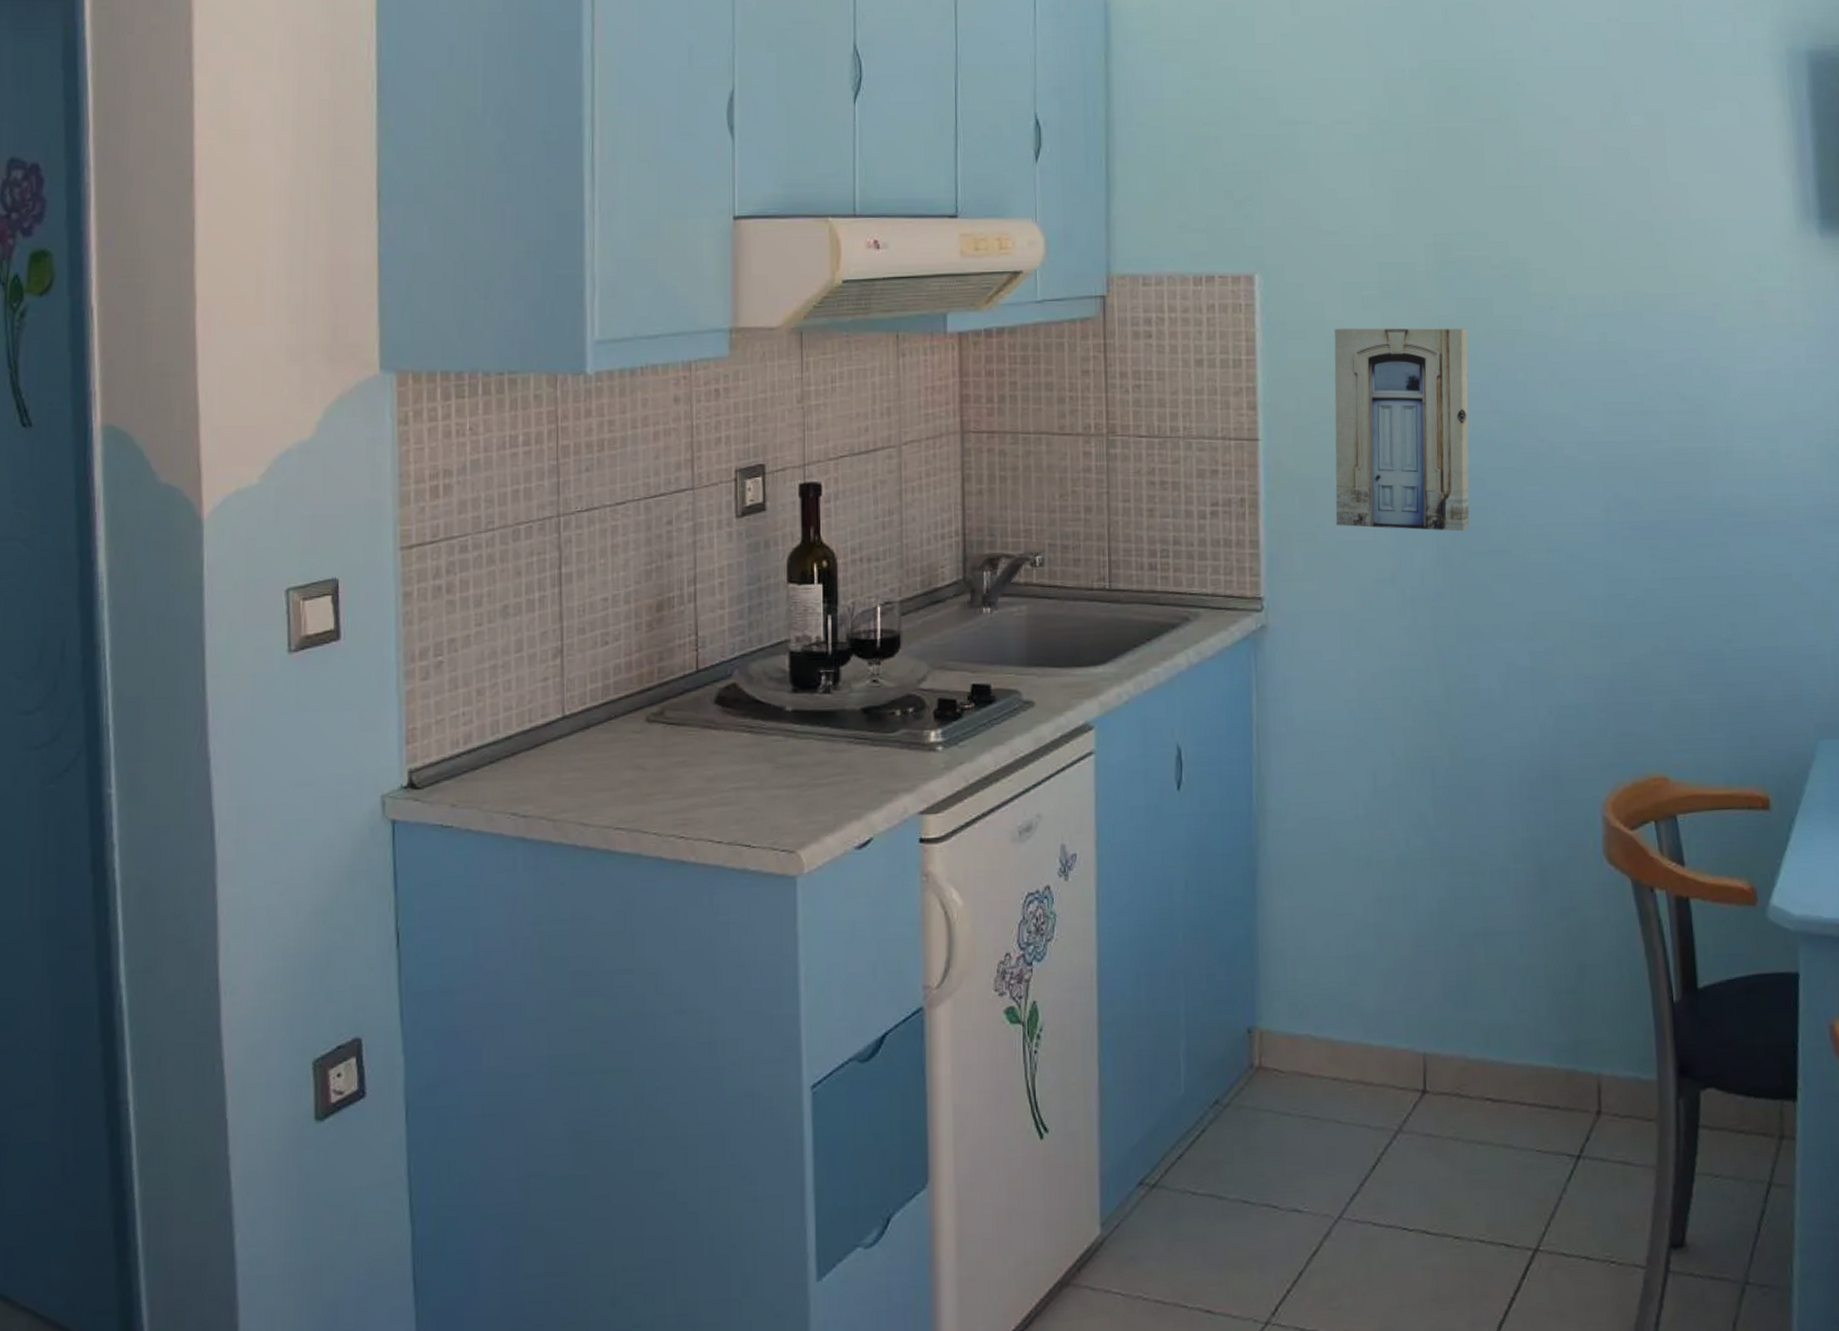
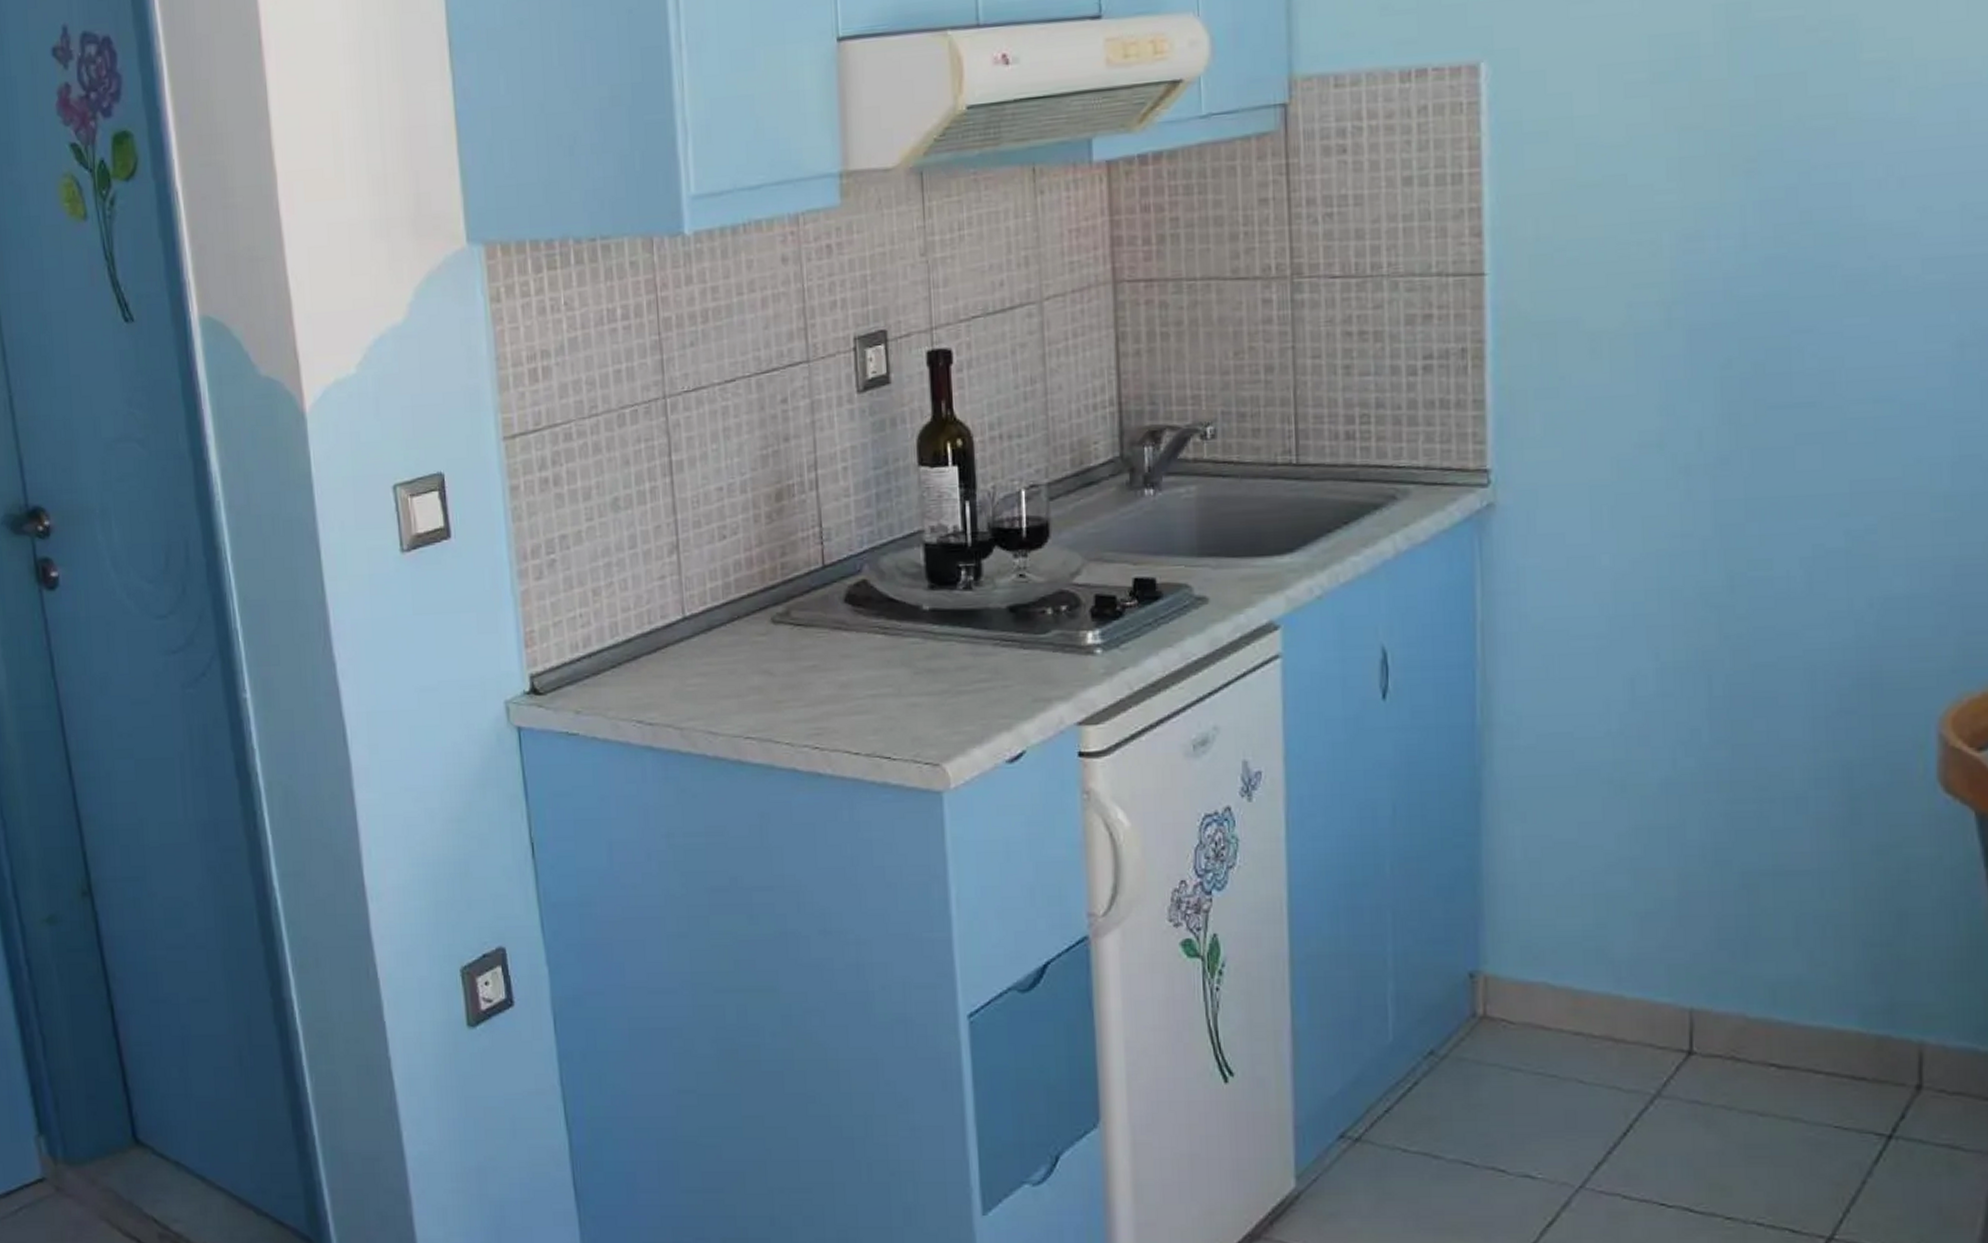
wall art: present [1334,327,1470,532] -> none [1585,115,1771,380]

